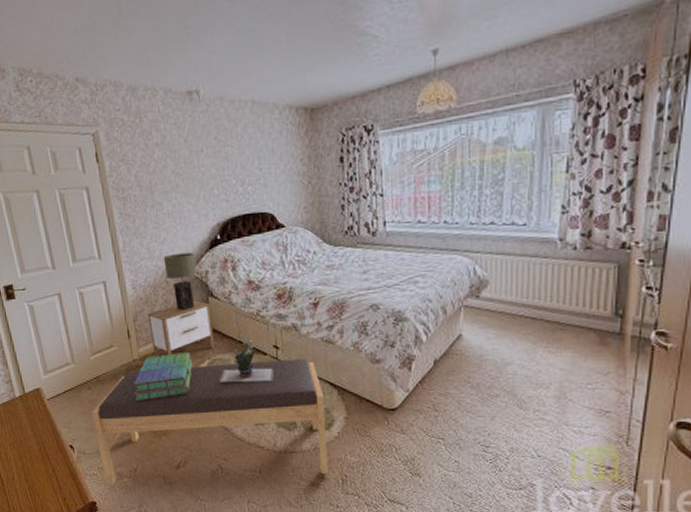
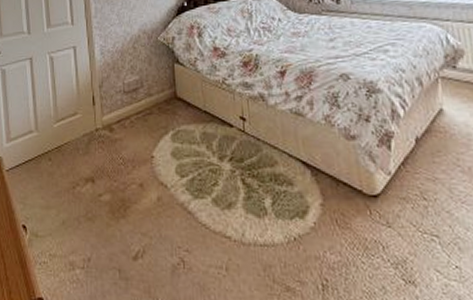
bench: present [91,358,328,486] -> none [49,132,306,279]
stack of books: present [134,351,193,402] -> none [94,121,157,177]
nightstand: present [147,300,214,357] -> none [113,66,179,126]
table lamp: present [163,252,197,311] -> none [132,19,164,77]
potted flower: present [218,339,274,383] -> none [182,109,241,158]

